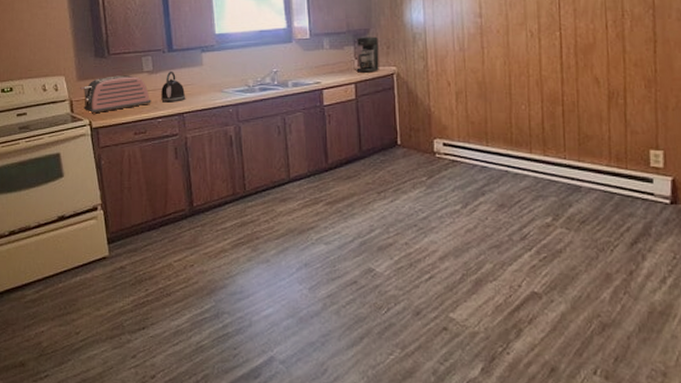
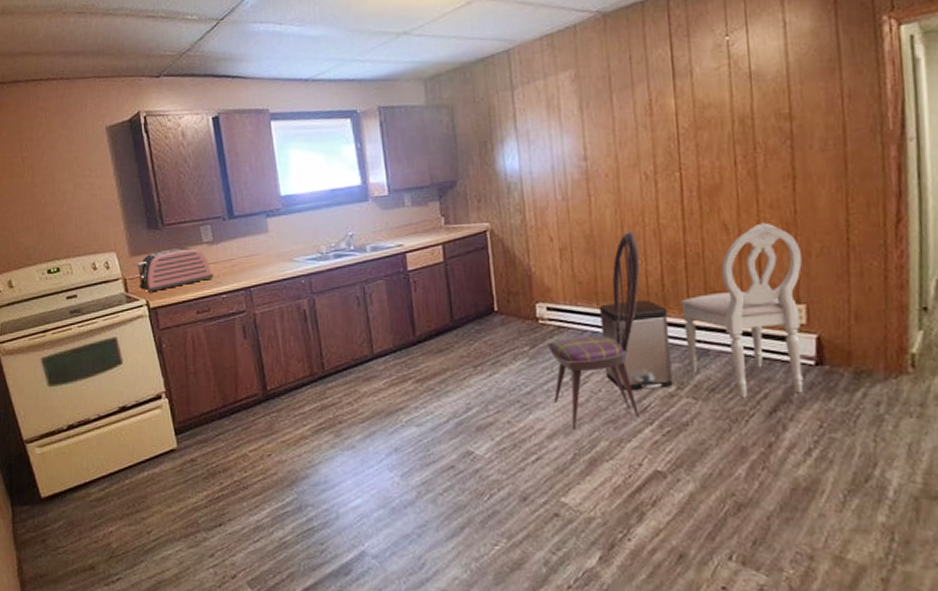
kettle: present [160,70,186,103] -> none [223,240,252,276]
coffee maker: present [356,36,379,73] -> none [442,189,470,232]
dining chair: none [443,81,524,253] -> present [547,232,640,430]
pedal bin: none [489,141,549,219] -> present [600,300,673,390]
dining chair: none [558,79,661,230] -> present [681,222,804,398]

